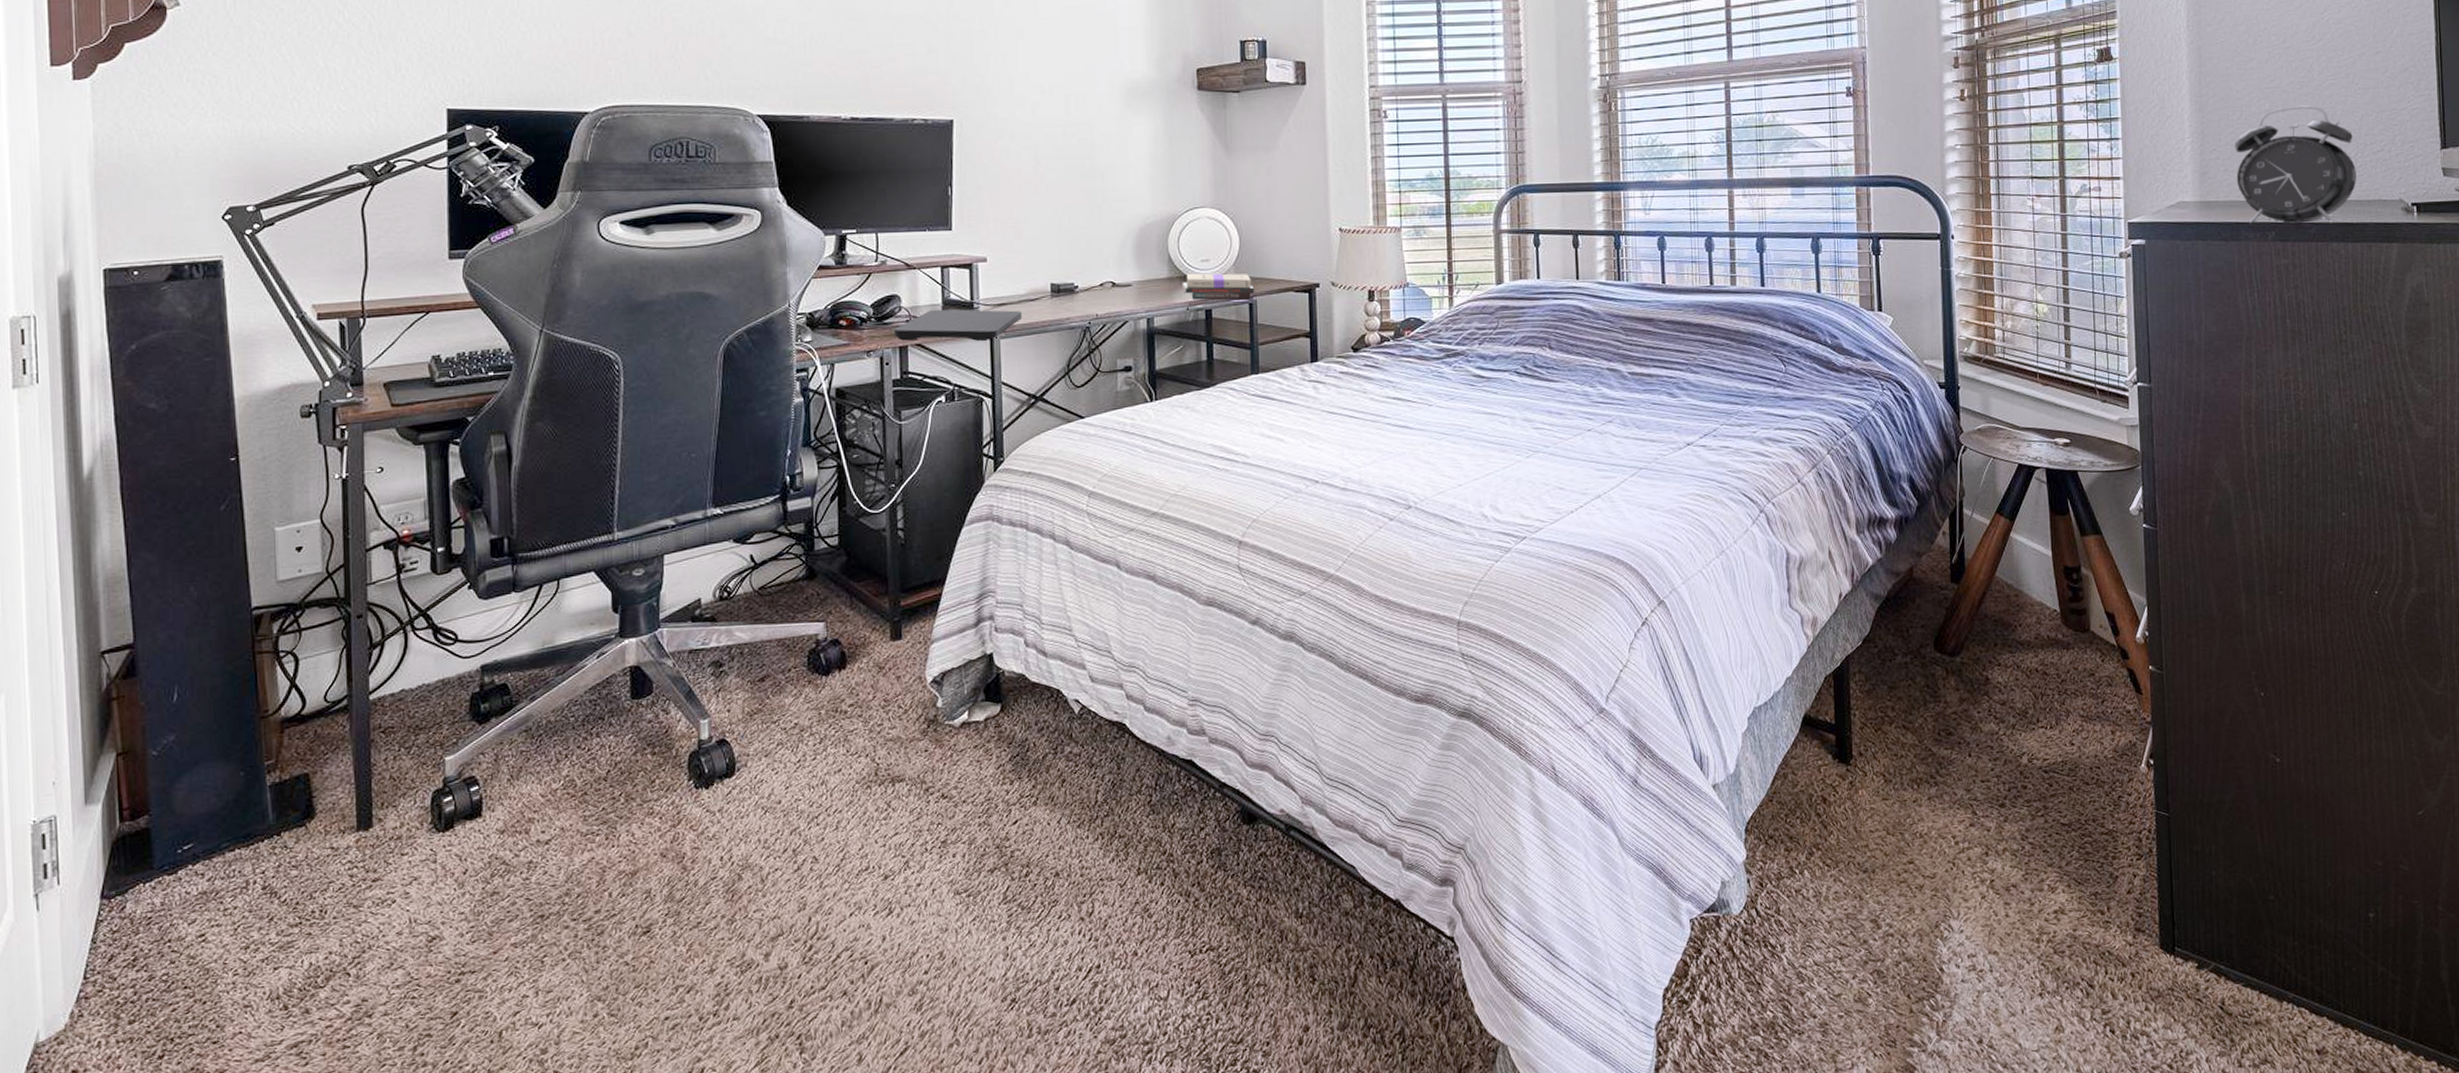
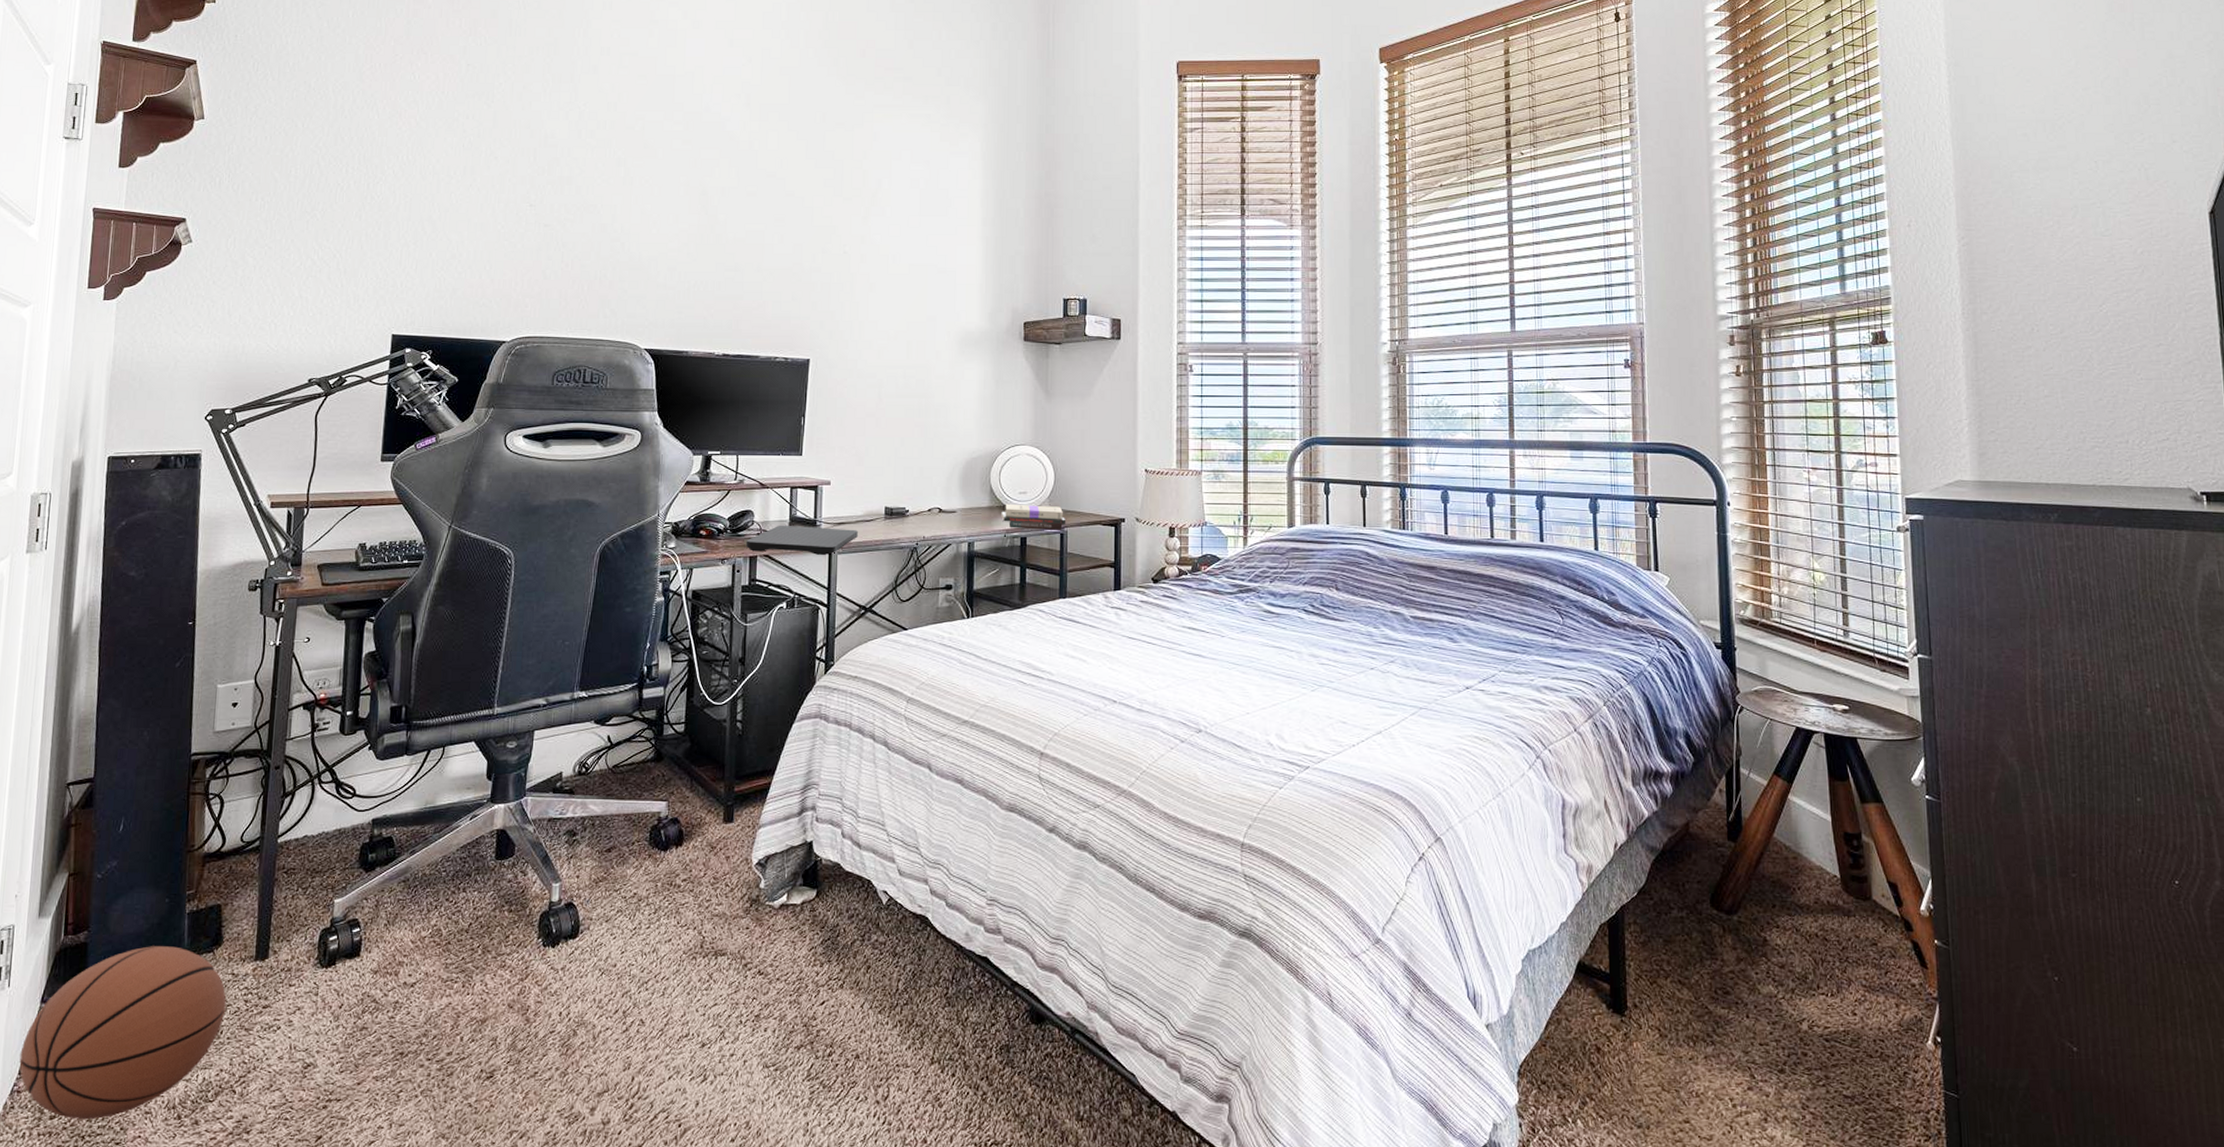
basketball: none [82,823,328,1021] -> present [19,946,227,1120]
alarm clock: present [2235,105,2357,225] -> none [2013,393,2142,507]

